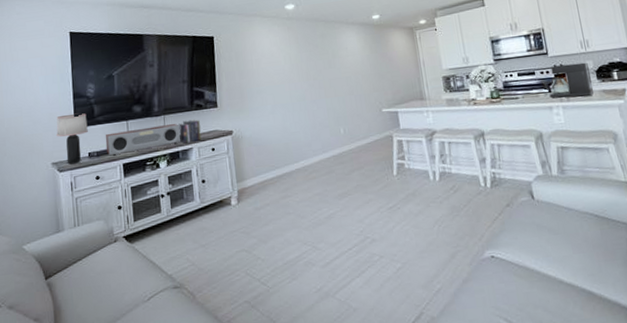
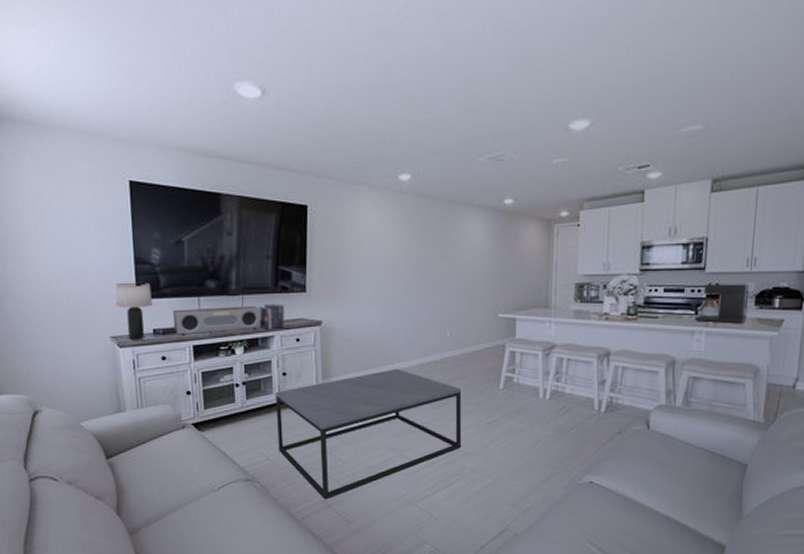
coffee table: none [197,166,368,300] -> present [276,368,462,500]

